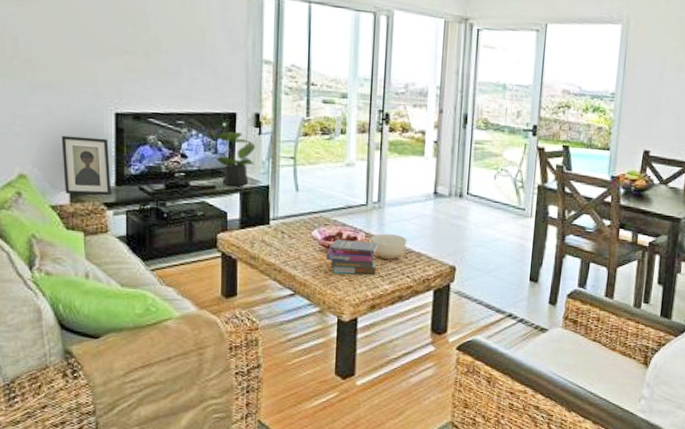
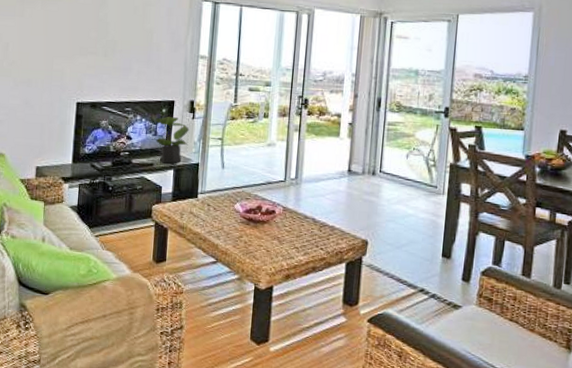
picture frame: present [61,135,112,196] -> none [32,121,70,171]
books: present [327,239,379,275] -> none [247,212,295,246]
bowl: present [370,234,407,260] -> none [287,208,322,233]

